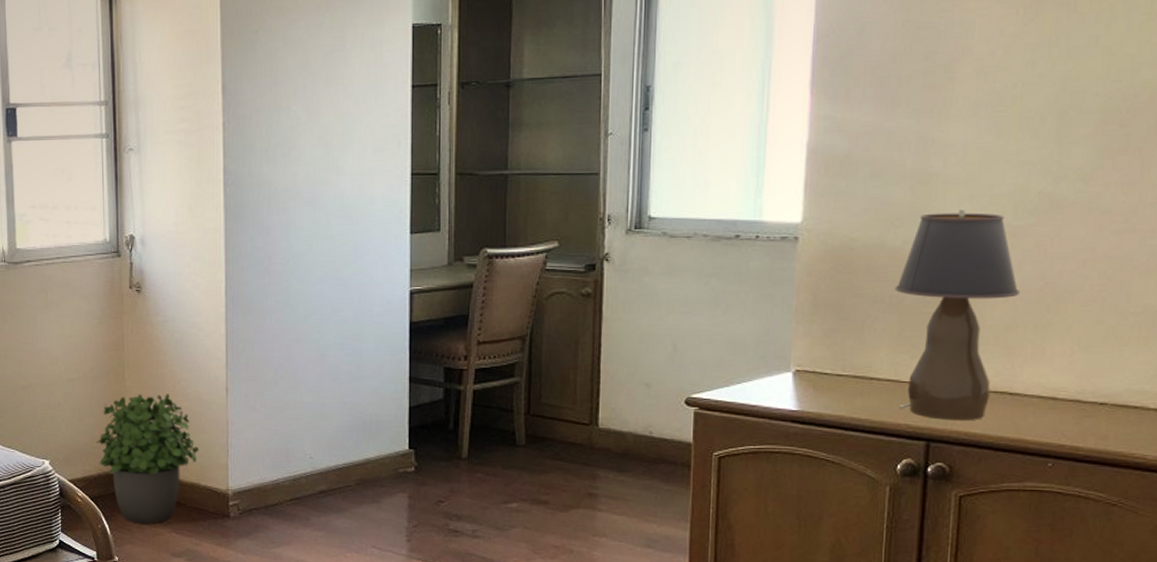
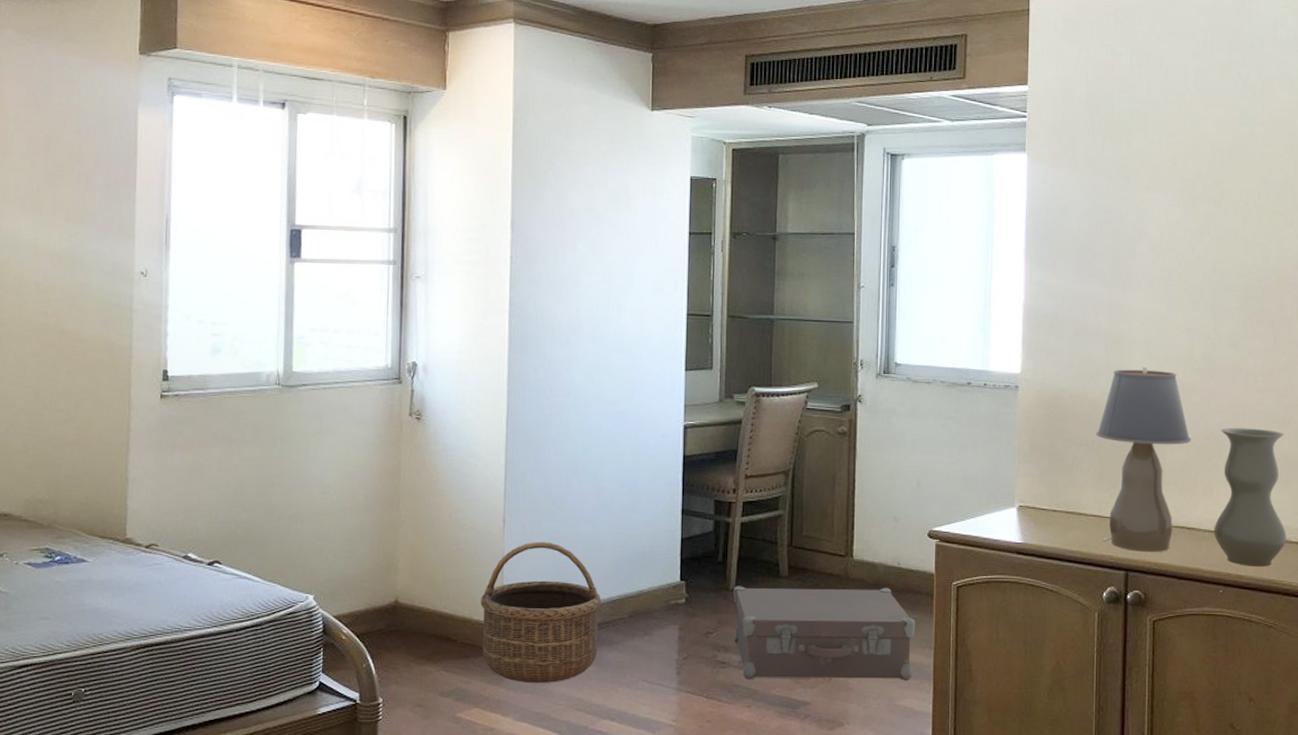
potted plant: present [96,393,199,524] -> none [366,524,473,662]
basket: none [207,410,328,547] -> present [481,542,602,684]
suitcase: none [466,455,670,555] -> present [733,586,916,682]
vase: none [1044,277,1148,437] -> present [1214,428,1287,567]

